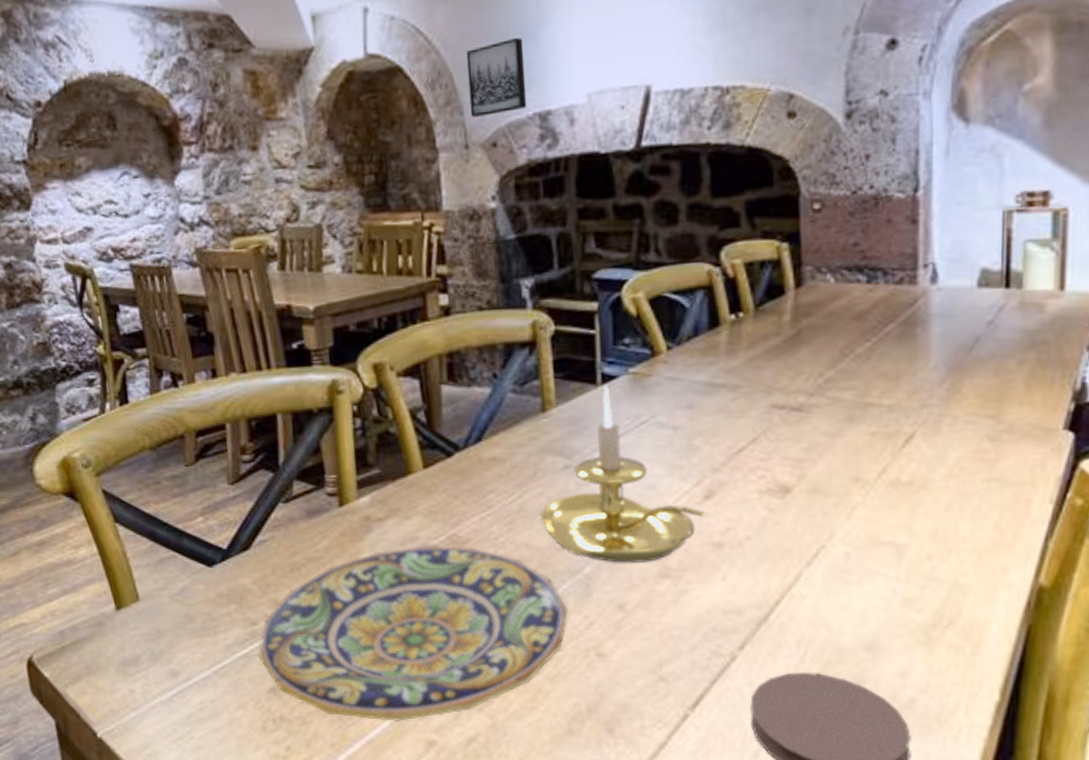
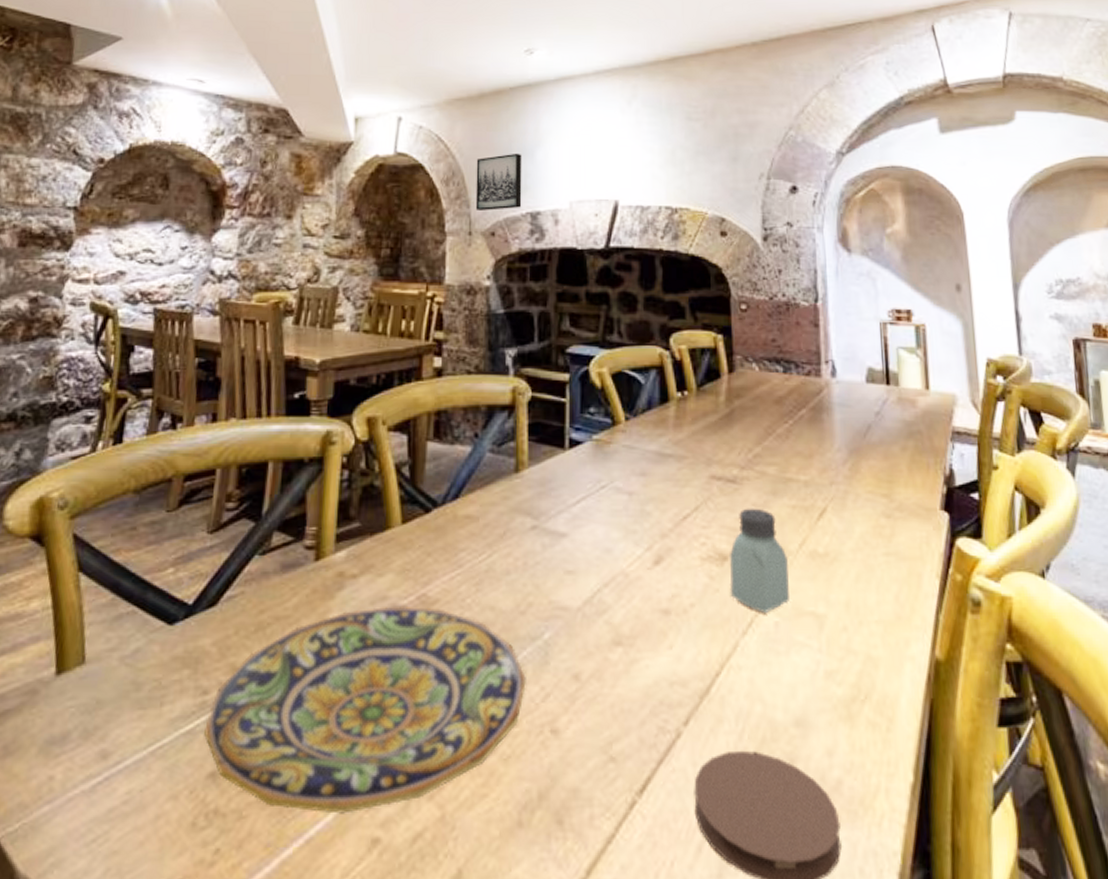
candle holder: present [541,384,707,563] -> none [507,449,656,629]
saltshaker: none [792,437,863,544] -> present [729,508,789,613]

